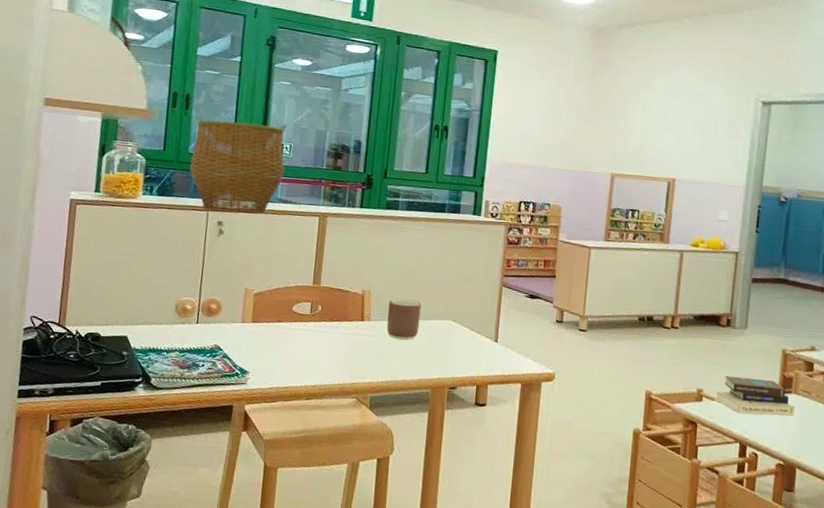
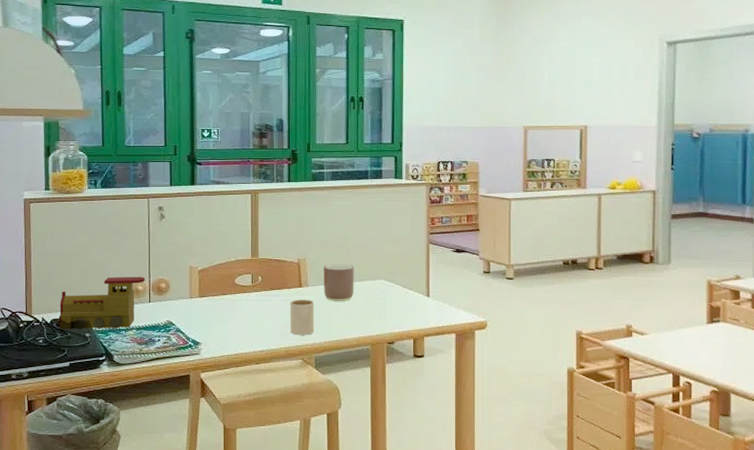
toy train: none [94,292,195,349] -> present [58,276,145,330]
basket: present [189,118,286,214] -> none [128,111,215,198]
cup: none [346,334,375,373] -> present [290,300,315,335]
books: present [716,375,795,416] -> none [645,310,724,346]

